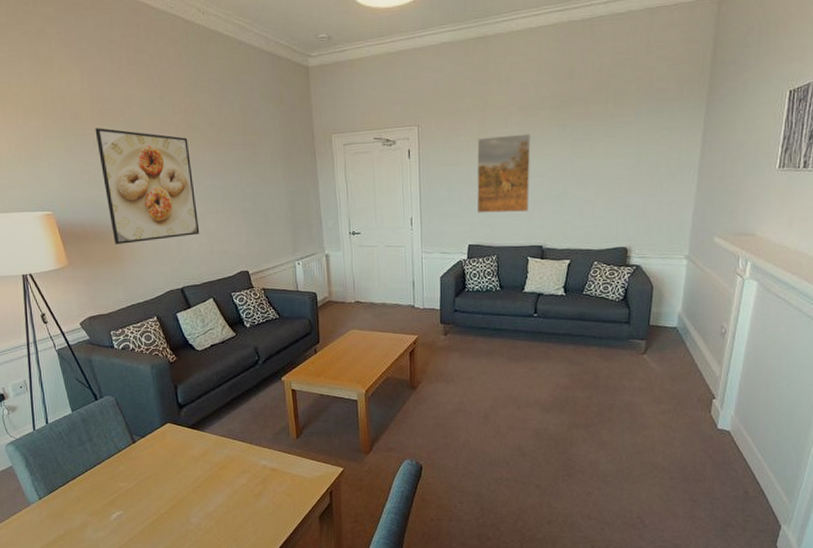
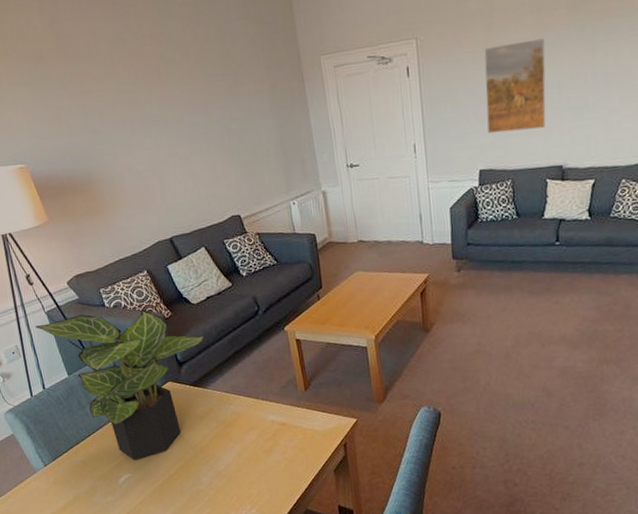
potted plant: none [44,353,207,498] -> present [35,309,205,461]
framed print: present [95,128,200,244] -> none [61,67,185,195]

